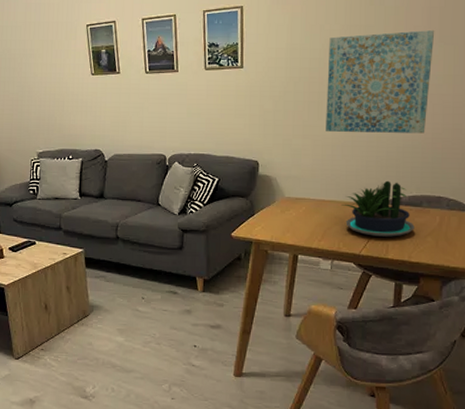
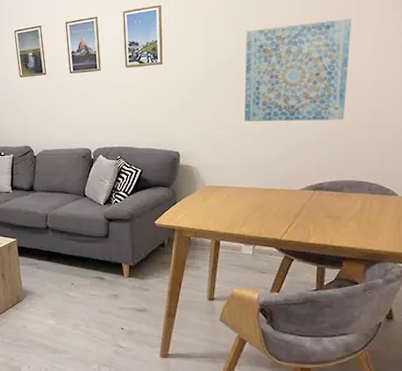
potted plant: present [341,180,415,237] -> none [261,167,336,222]

